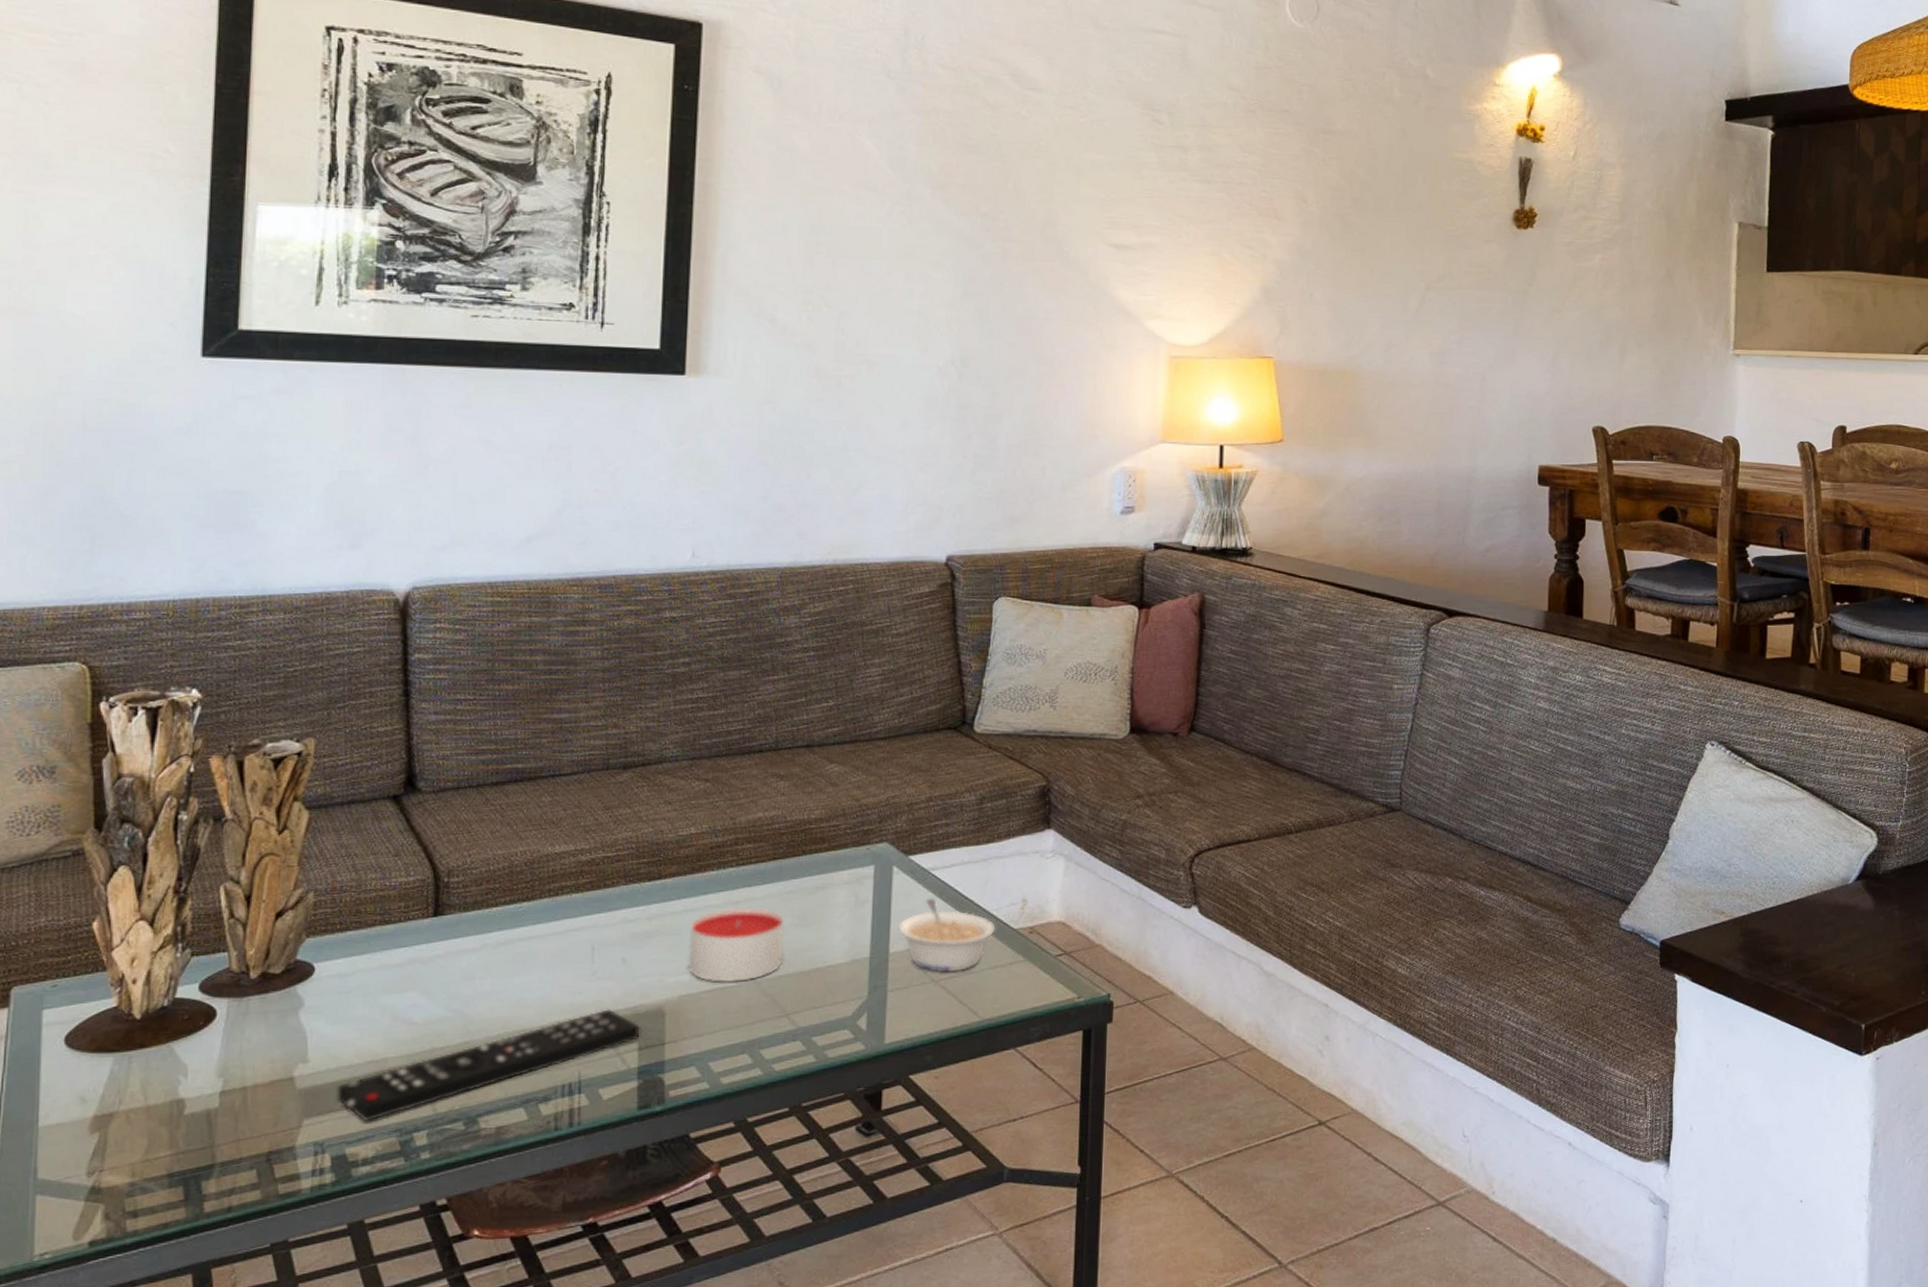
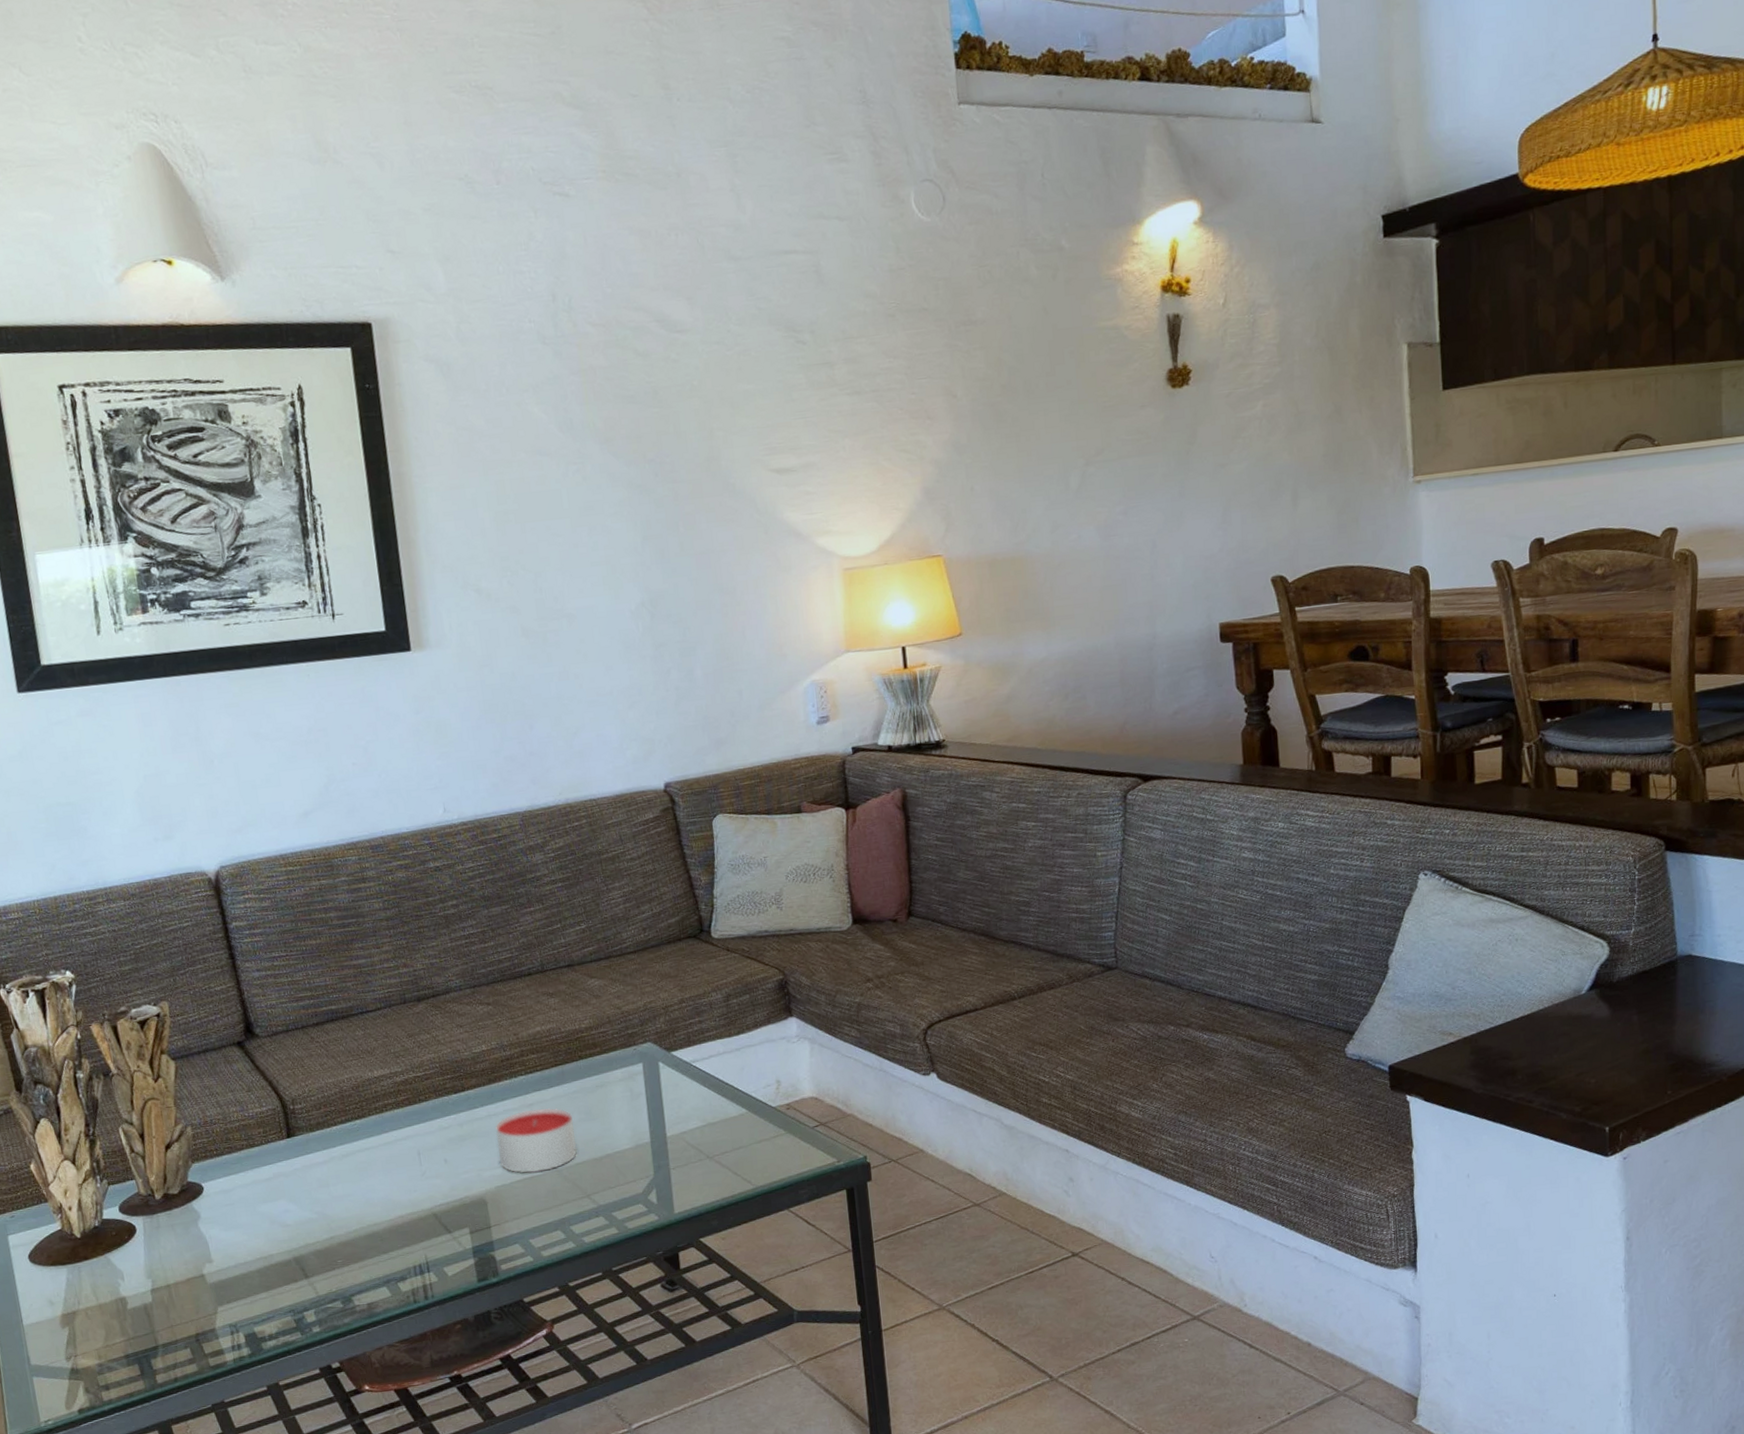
remote control: present [337,1009,640,1122] -> none [238,1202,470,1306]
legume: present [898,898,996,973] -> none [671,1086,757,1150]

